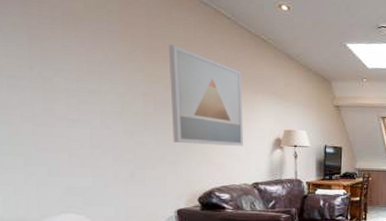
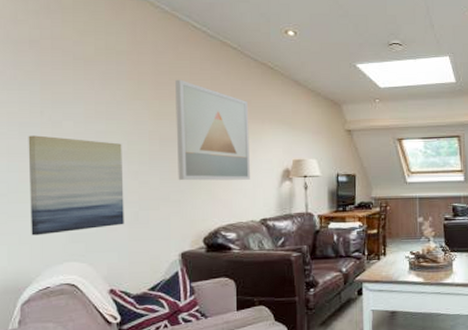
wall art: none [17,89,120,187] -> present [28,135,124,236]

